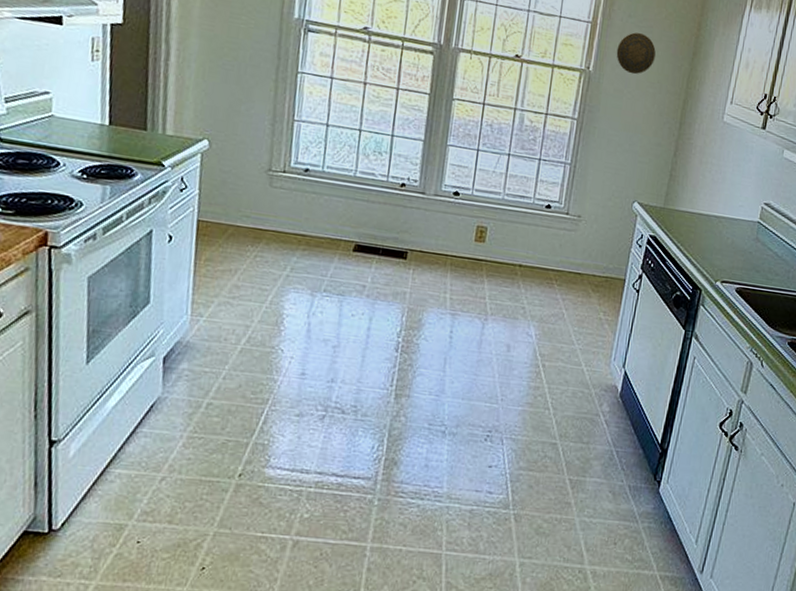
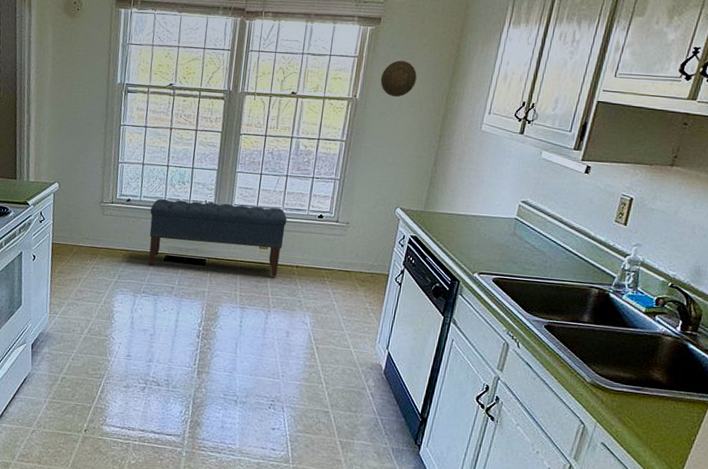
bench: none [331,170,509,278] -> present [148,198,288,277]

